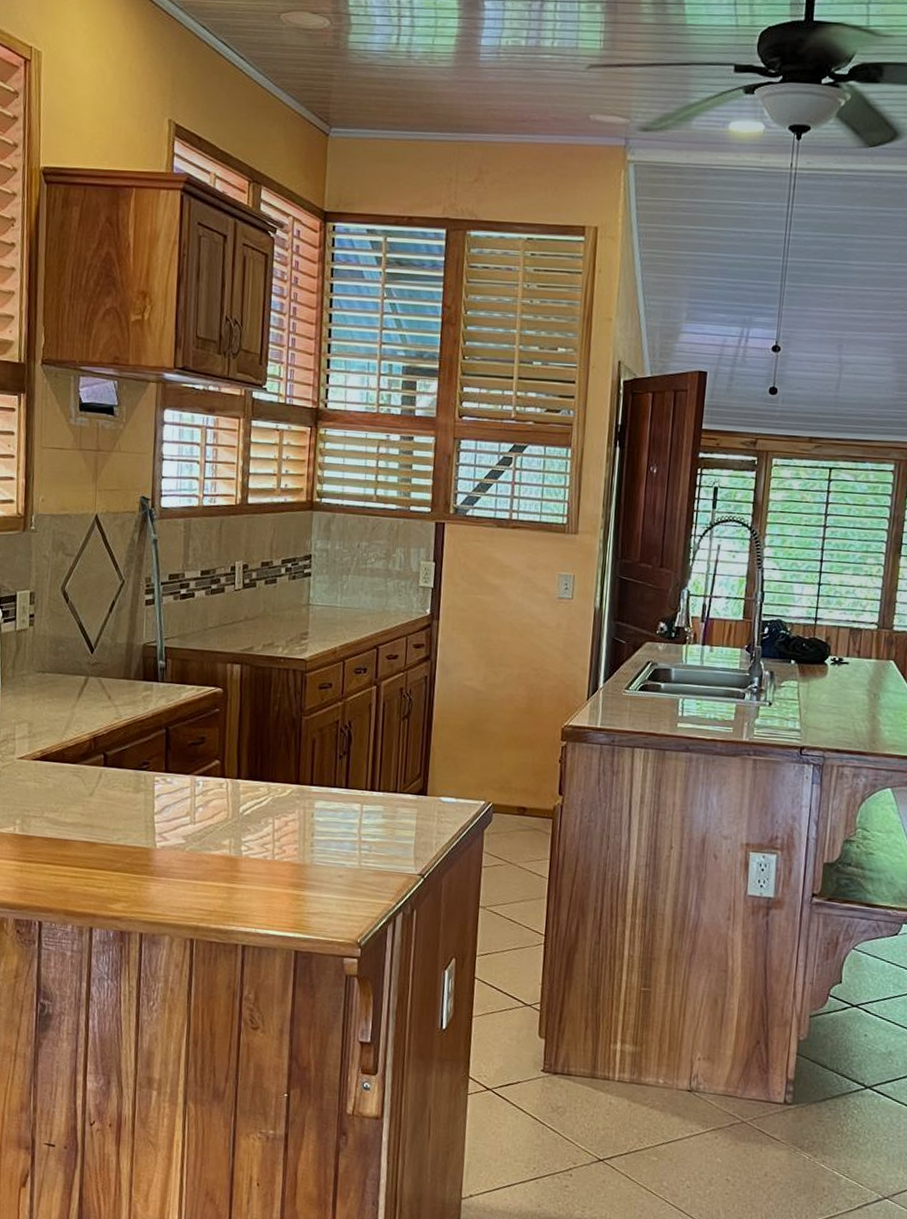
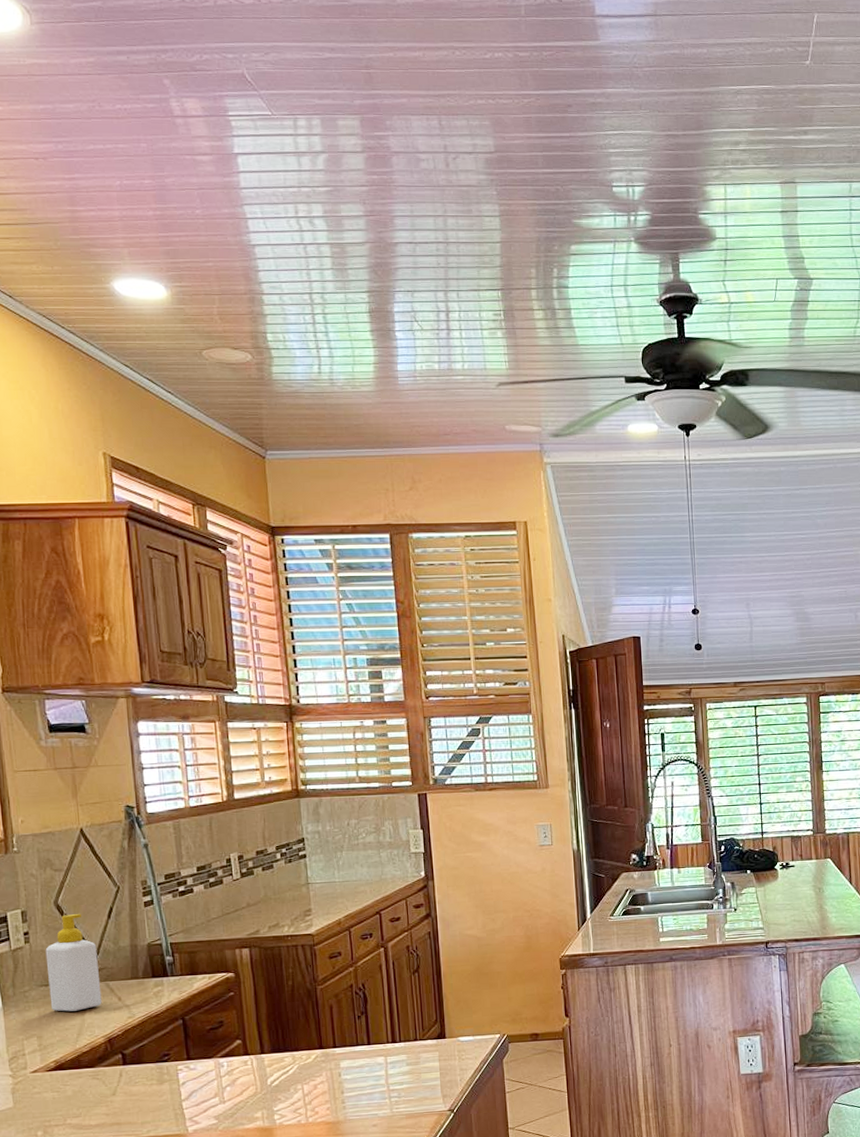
soap bottle: none [45,602,95,703] -> present [45,913,102,1012]

